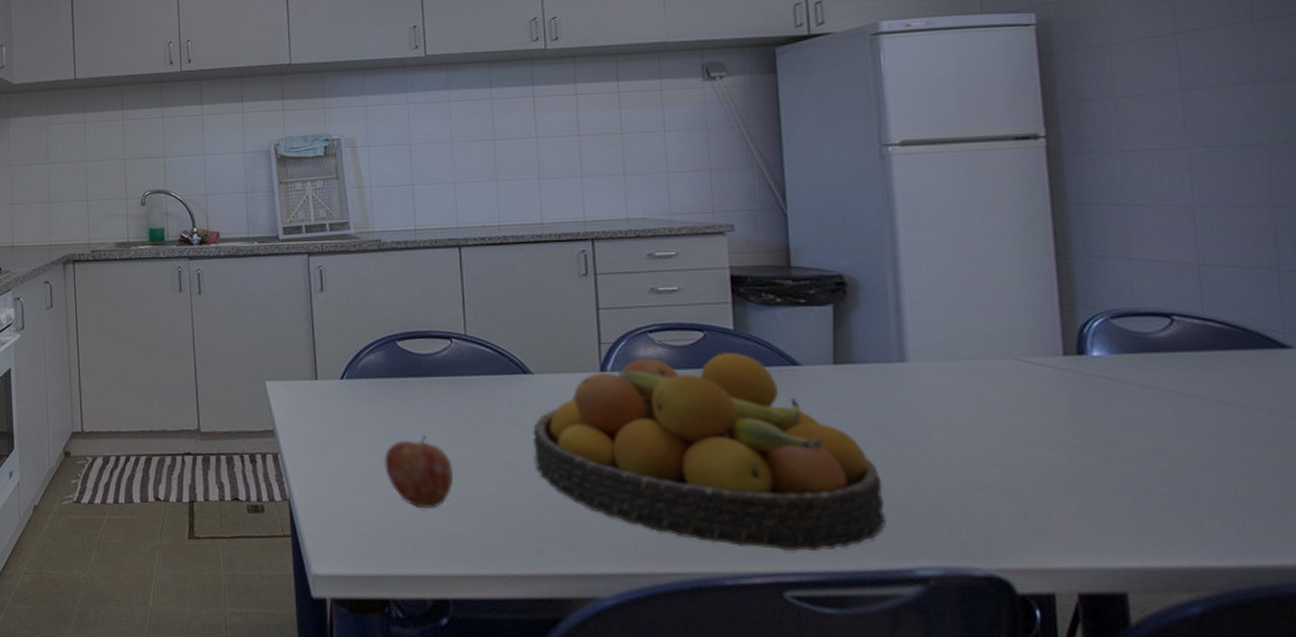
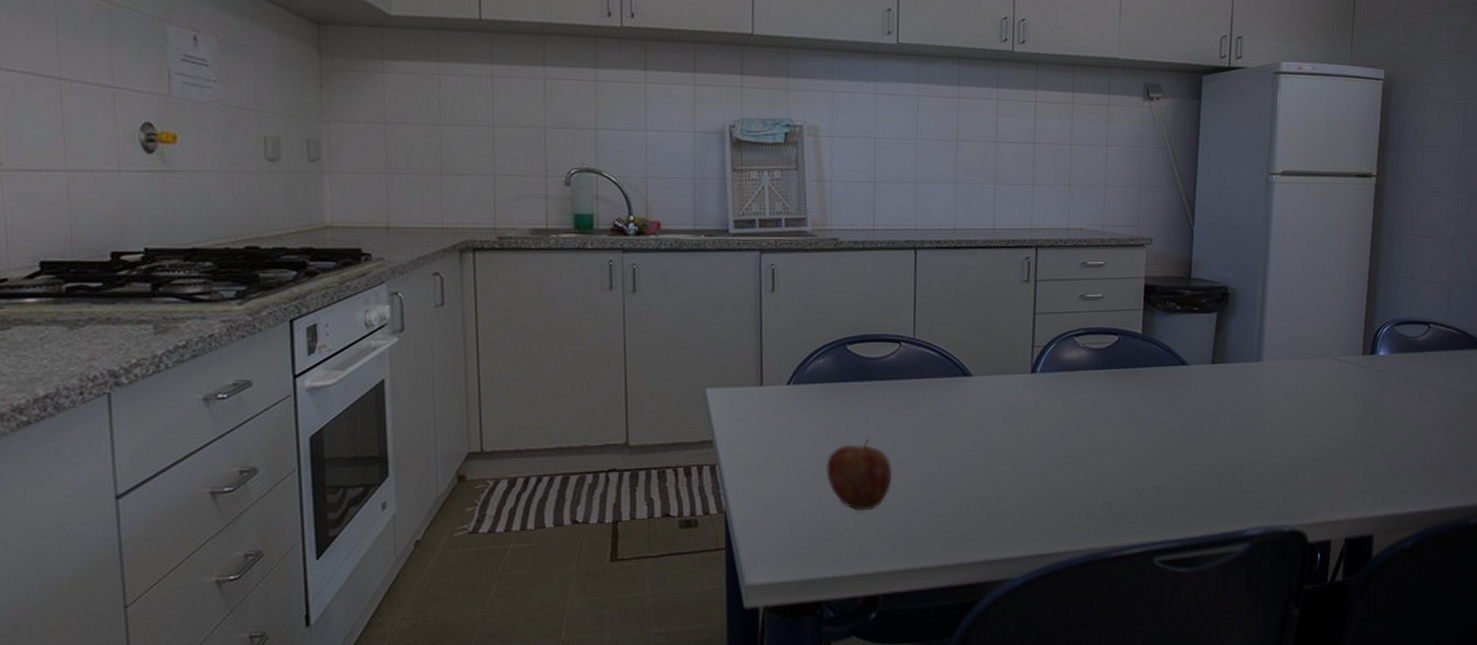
fruit bowl: present [533,353,885,552] -> none [966,355,1233,524]

